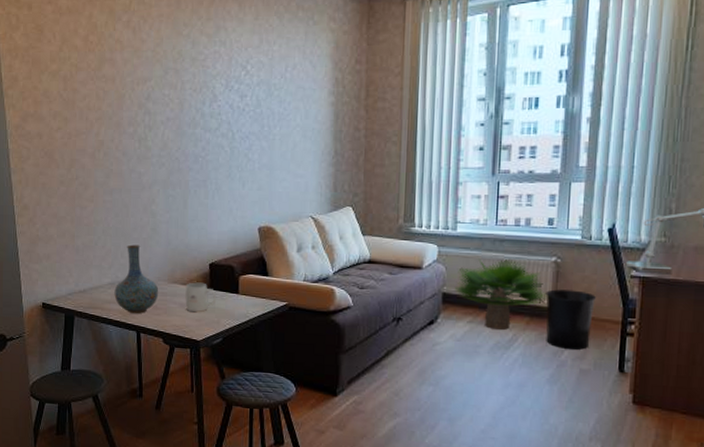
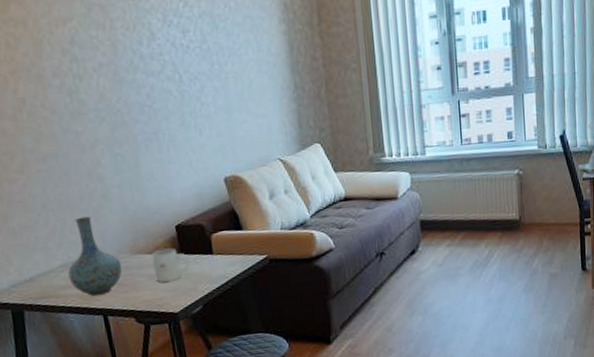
potted plant: present [454,259,547,330] -> none [430,179,514,249]
waste bin: present [546,289,596,350] -> none [513,199,556,257]

